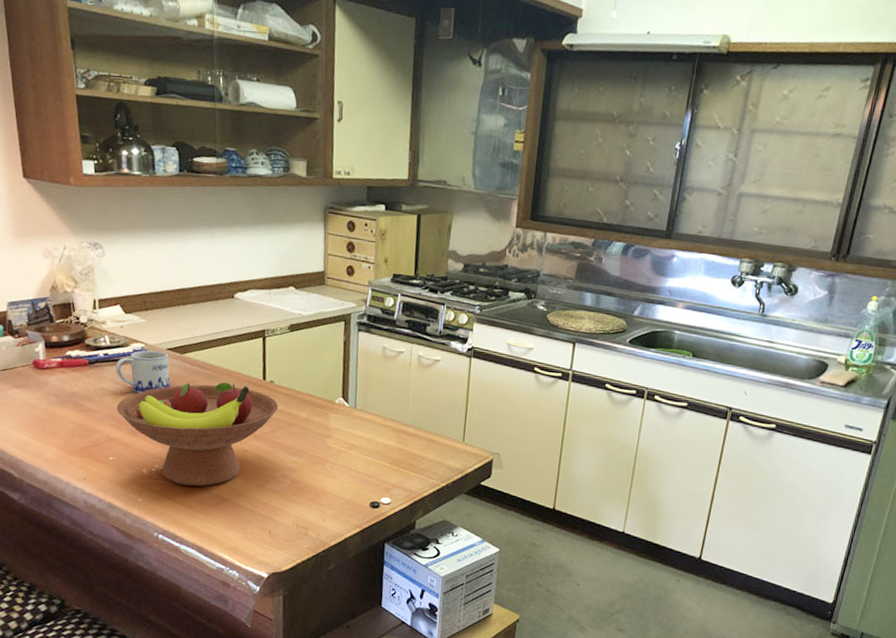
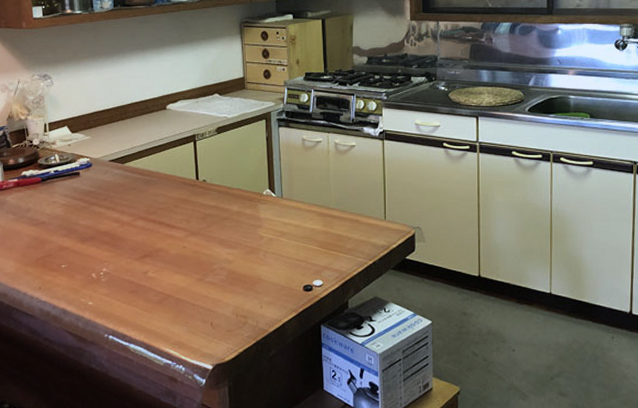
mug: present [116,350,171,394] -> none [65,163,114,204]
fruit bowl: present [116,382,279,487] -> none [67,185,212,285]

